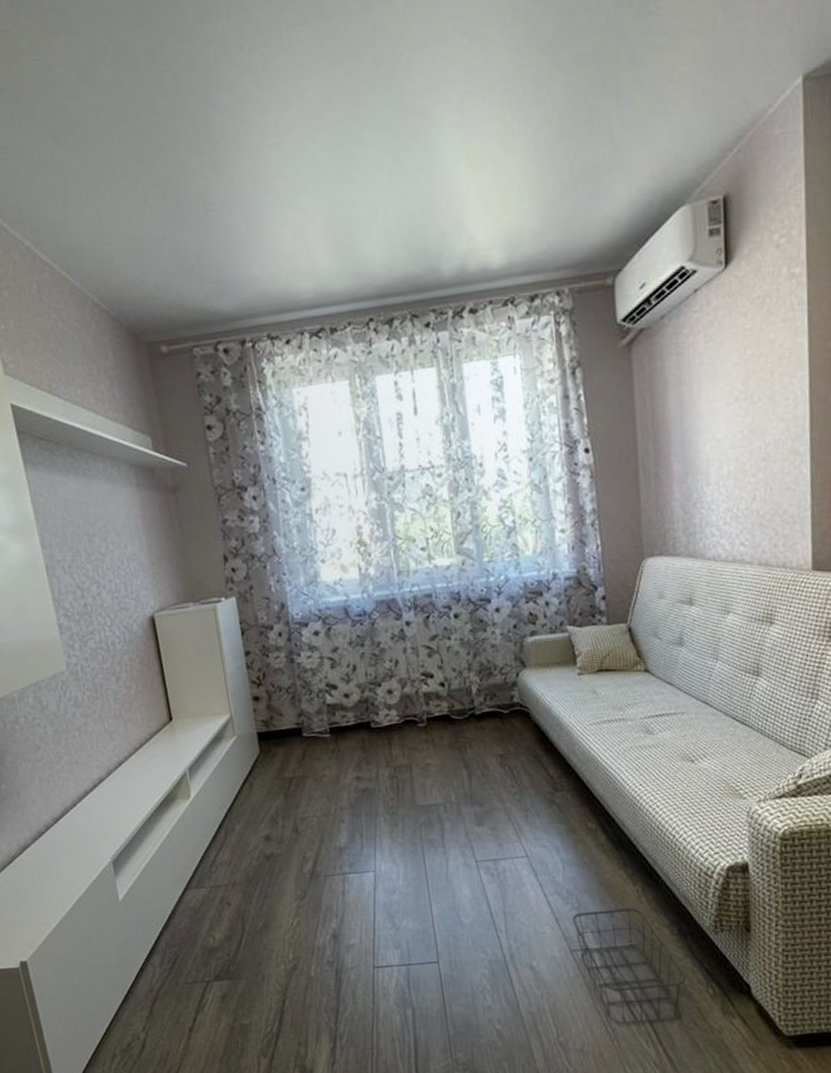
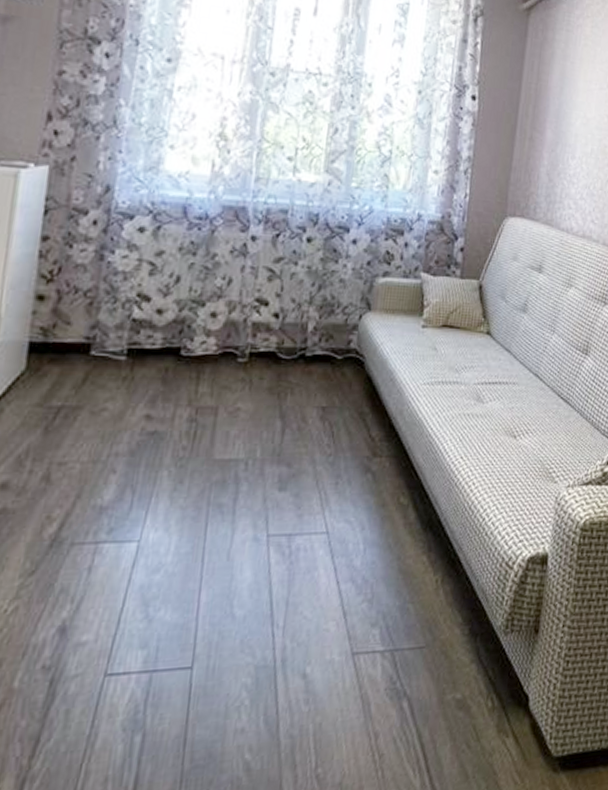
basket: present [572,907,687,1024] -> none [361,601,469,748]

